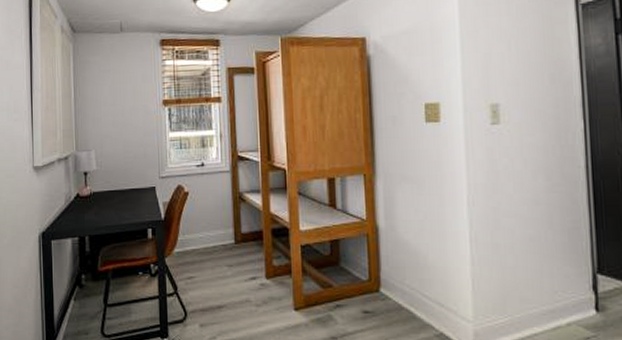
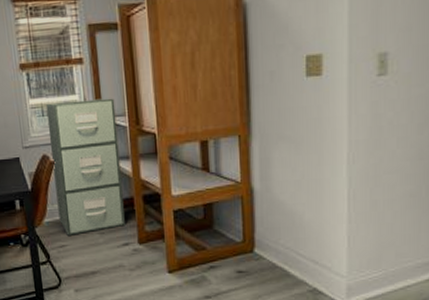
filing cabinet: none [184,134,253,267] -> present [45,98,125,236]

